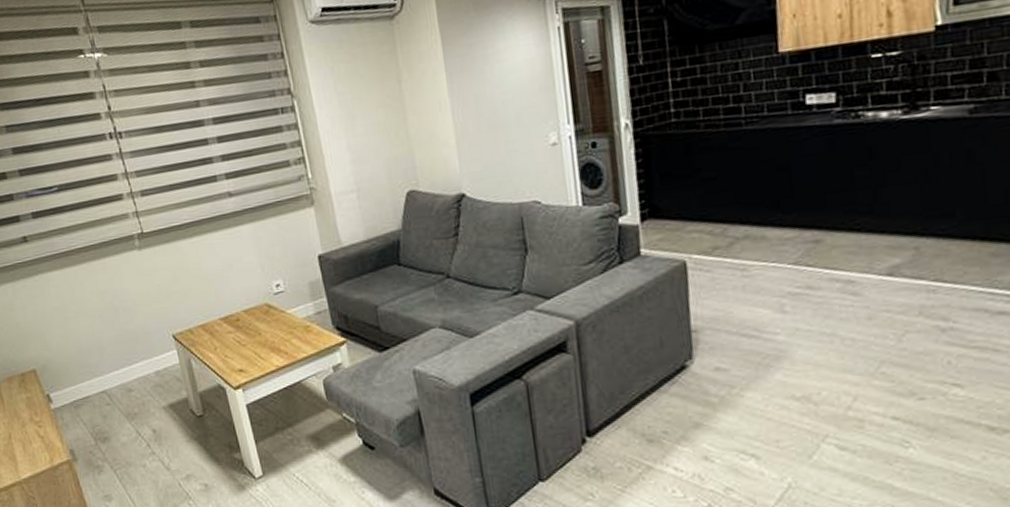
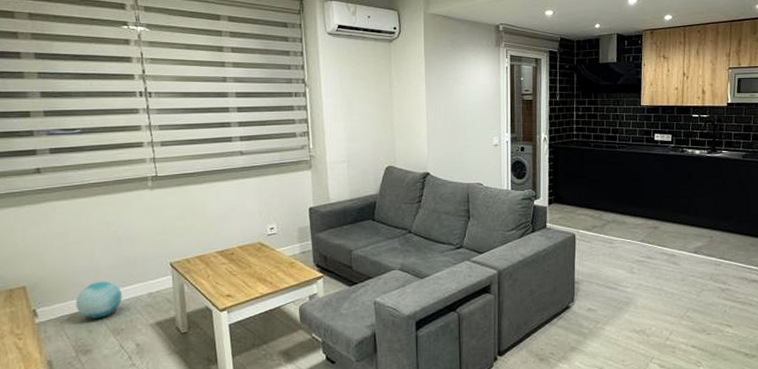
ball: none [85,359,131,403] -> present [75,281,123,319]

